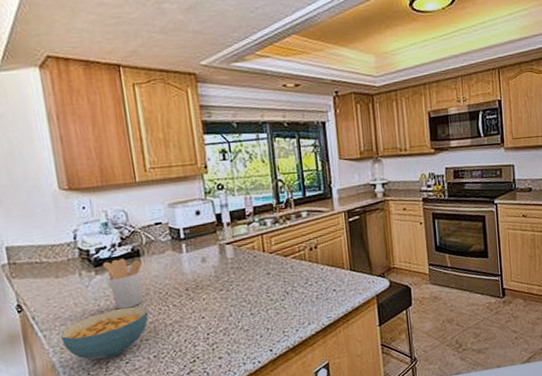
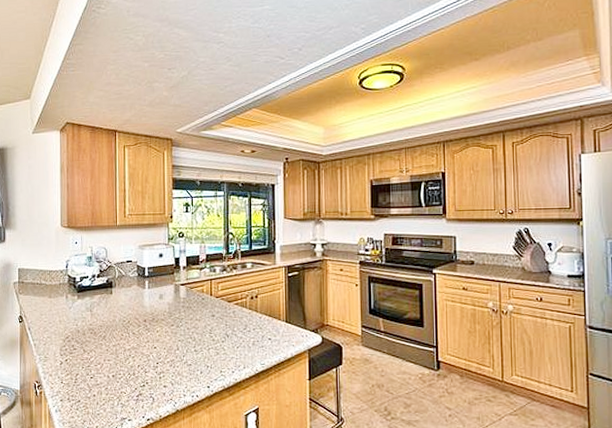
cereal bowl: present [61,306,149,360] -> none [46,329,113,372]
utensil holder: present [102,258,143,310] -> none [83,287,113,331]

